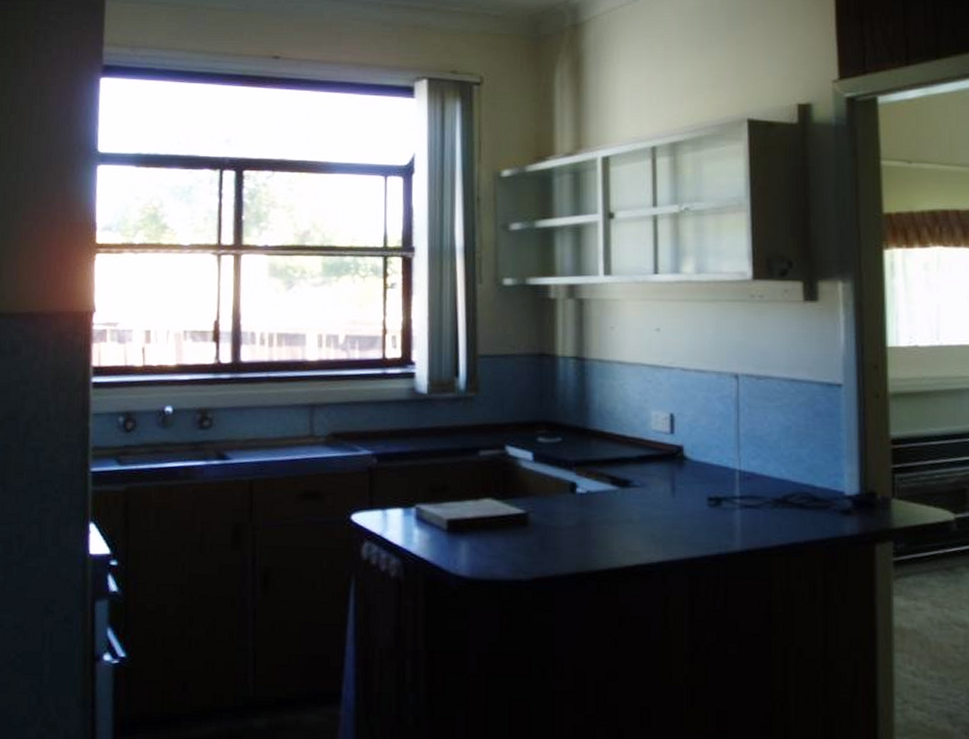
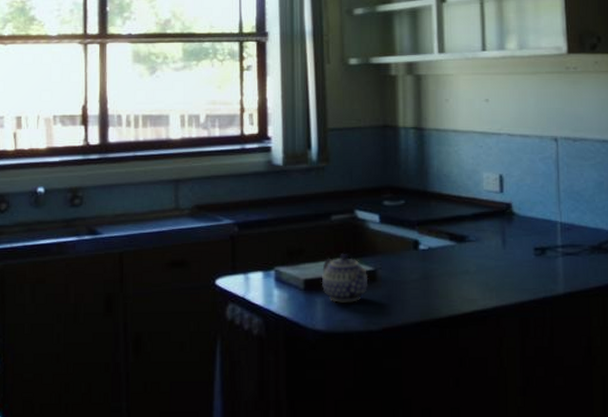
teapot: none [466,492,519,548] -> present [321,253,369,303]

